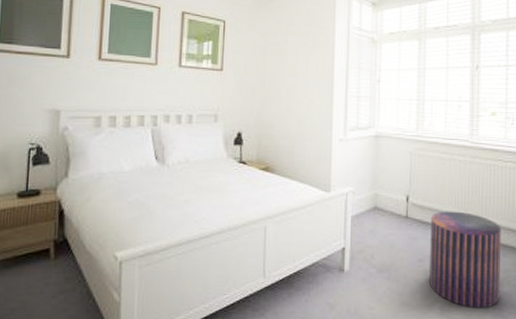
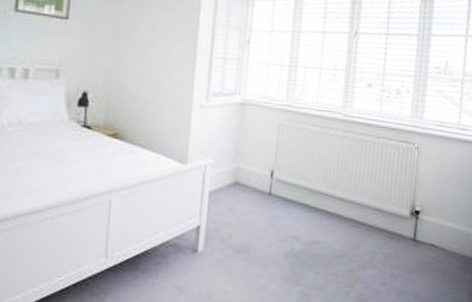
pouf: present [428,211,501,309] -> none [289,188,369,293]

